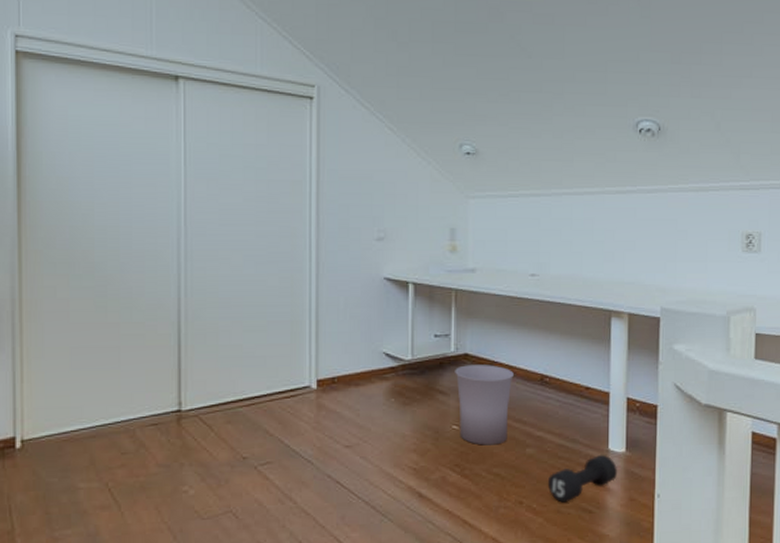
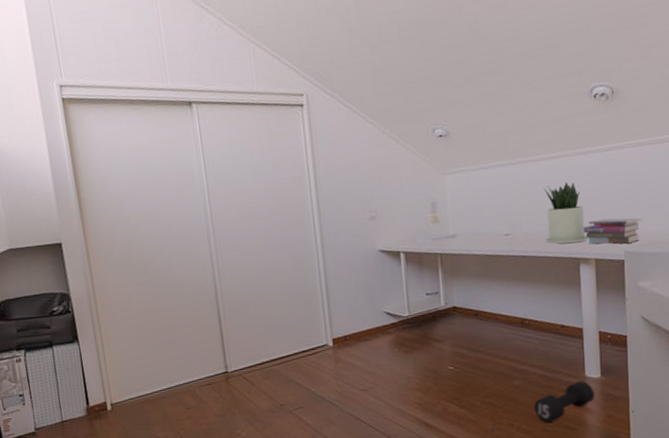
waste bin: present [455,365,514,445] -> none [446,314,497,381]
planter: none [574,222,623,293] -> present [544,182,589,245]
books: none [618,268,683,299] -> present [583,217,643,245]

